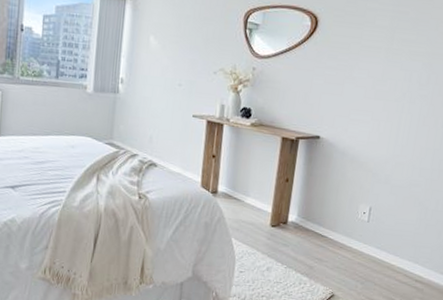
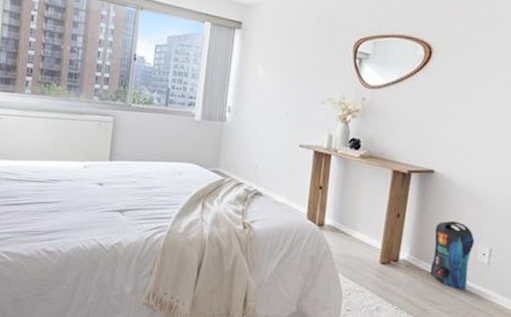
pouch: none [315,183,356,247] -> present [429,220,475,290]

